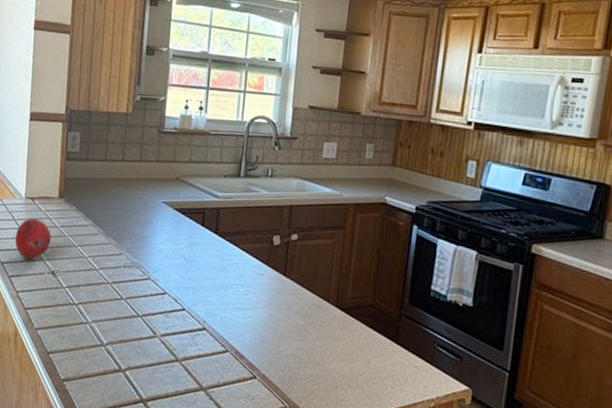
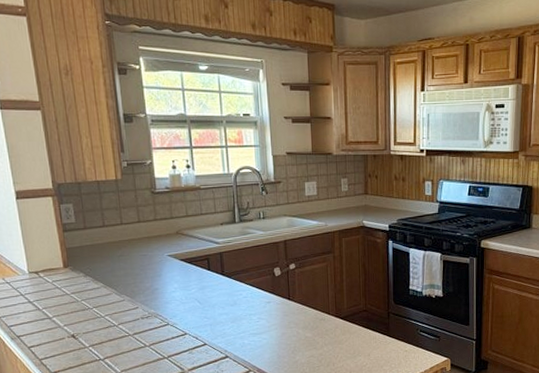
fruit: present [14,218,51,260] -> none [26,290,65,329]

